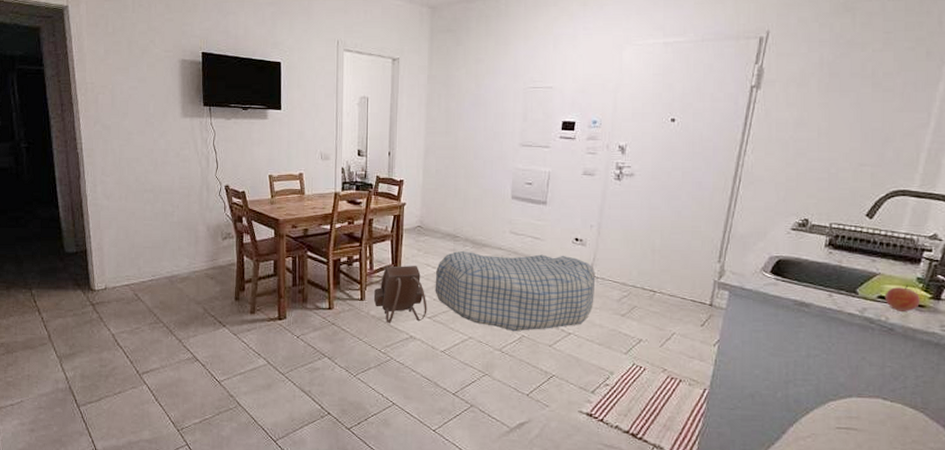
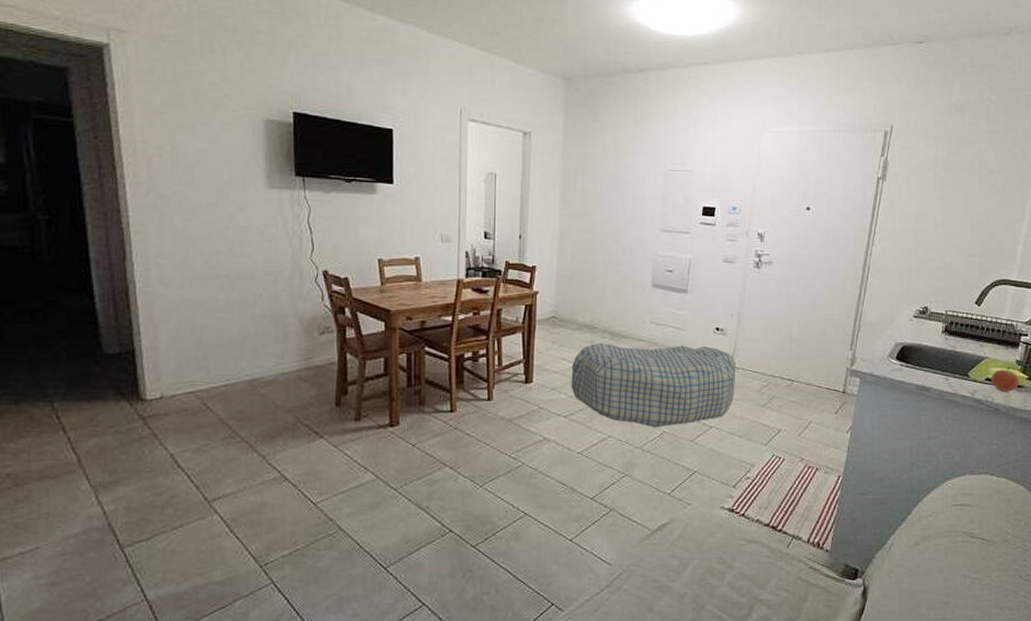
backpack: present [373,265,427,323] -> none [502,360,563,425]

